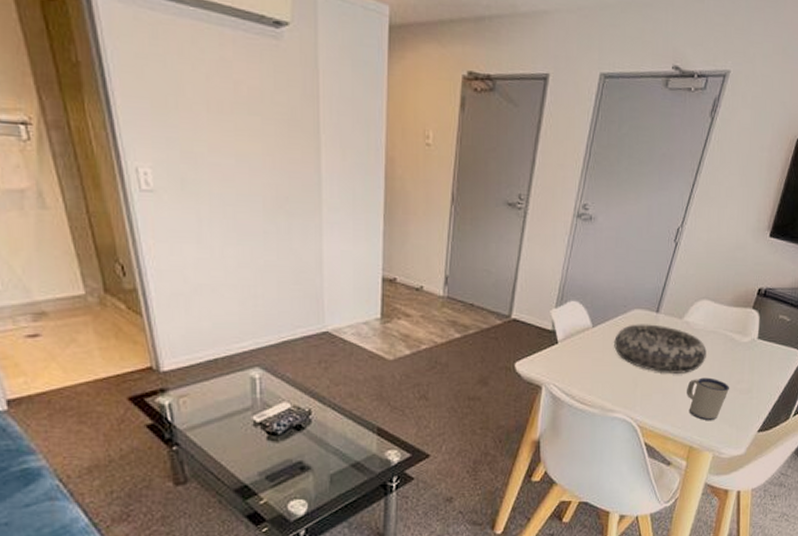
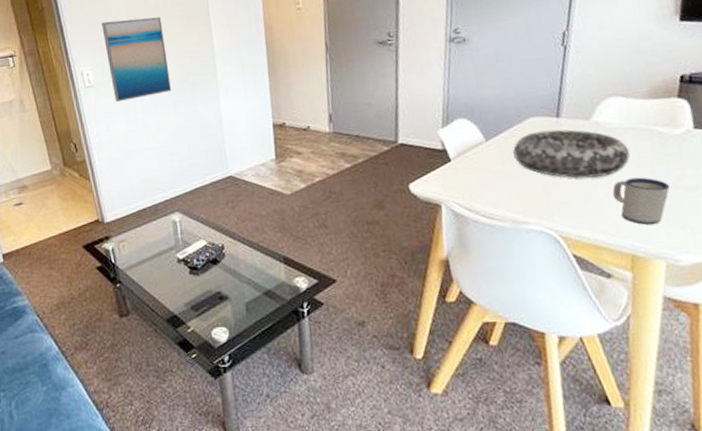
wall art: none [170,105,261,219] -> present [102,16,171,103]

